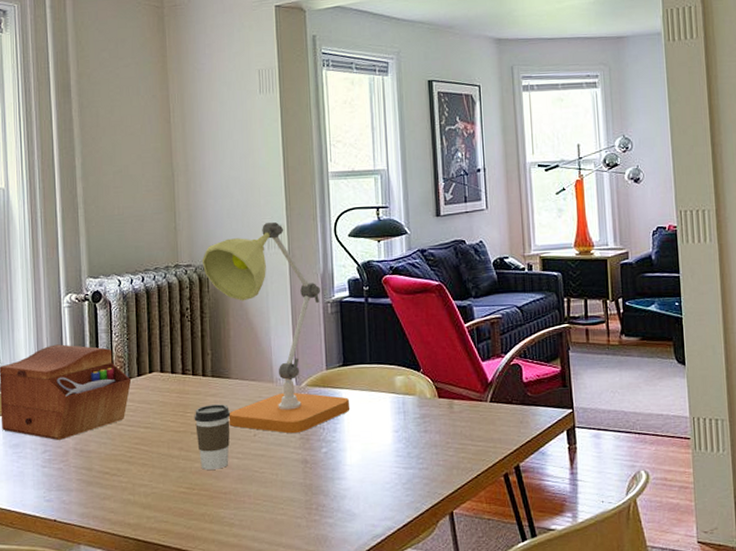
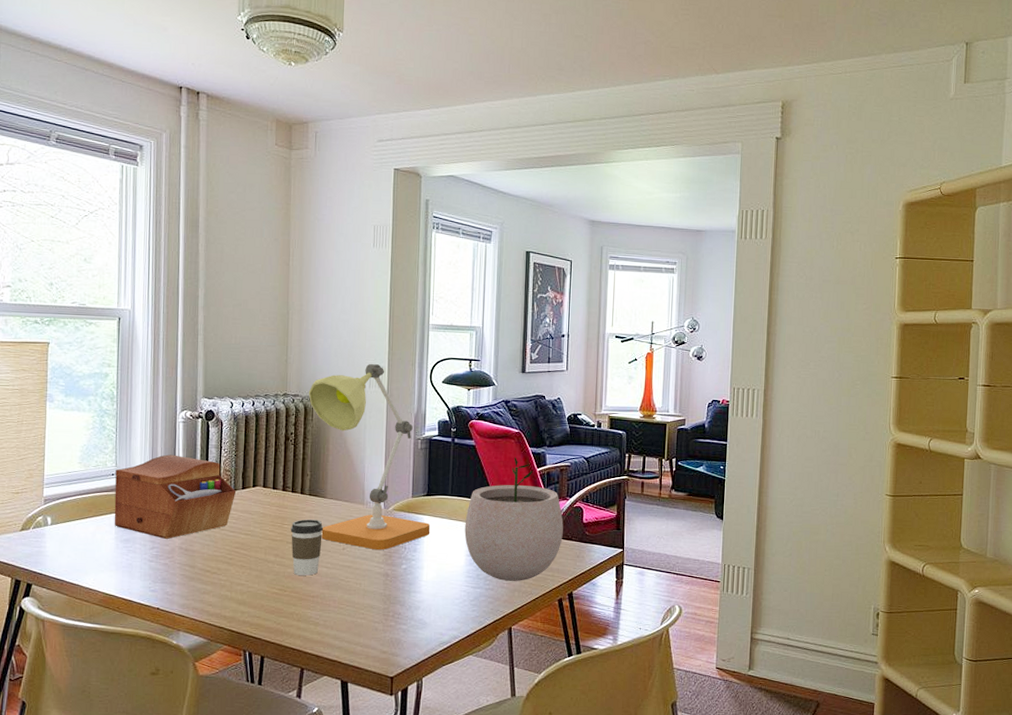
plant pot: none [388,313,502,458] -> present [464,457,564,581]

